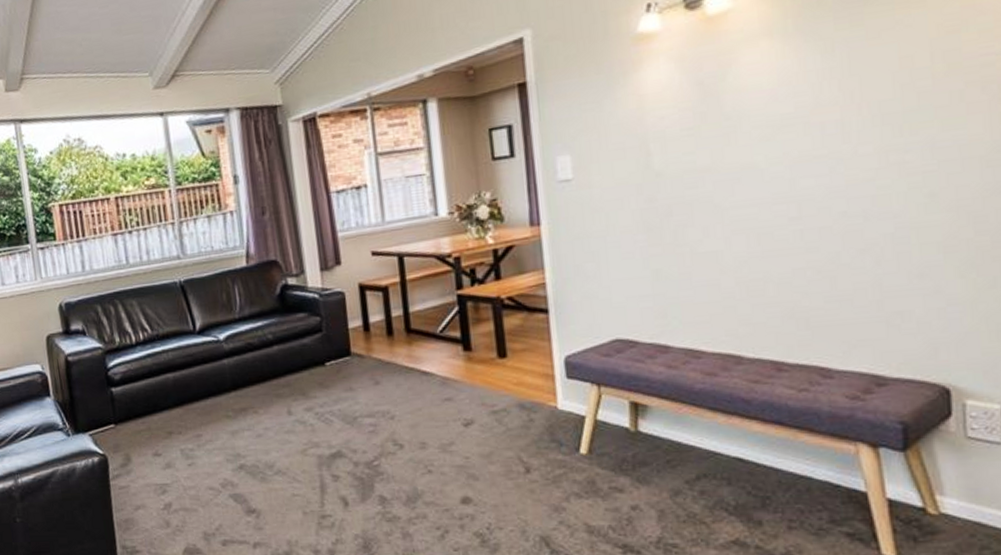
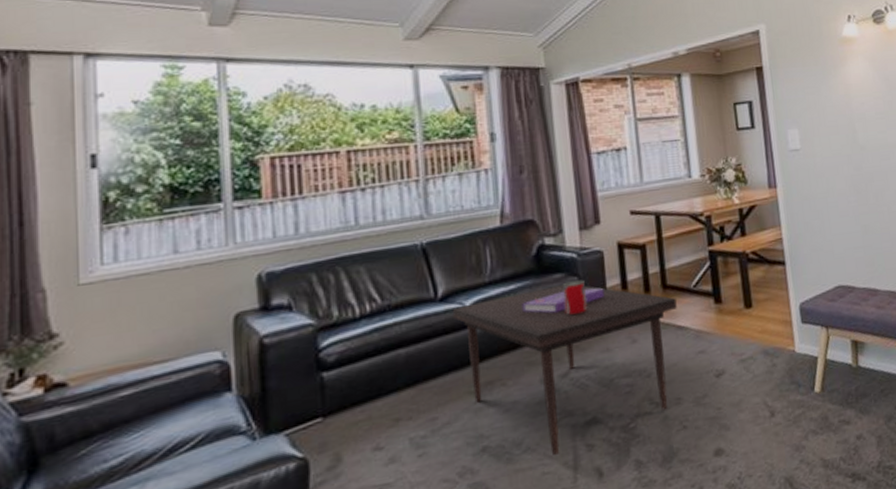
coffee table: none [208,320,422,481] -> present [452,280,677,456]

